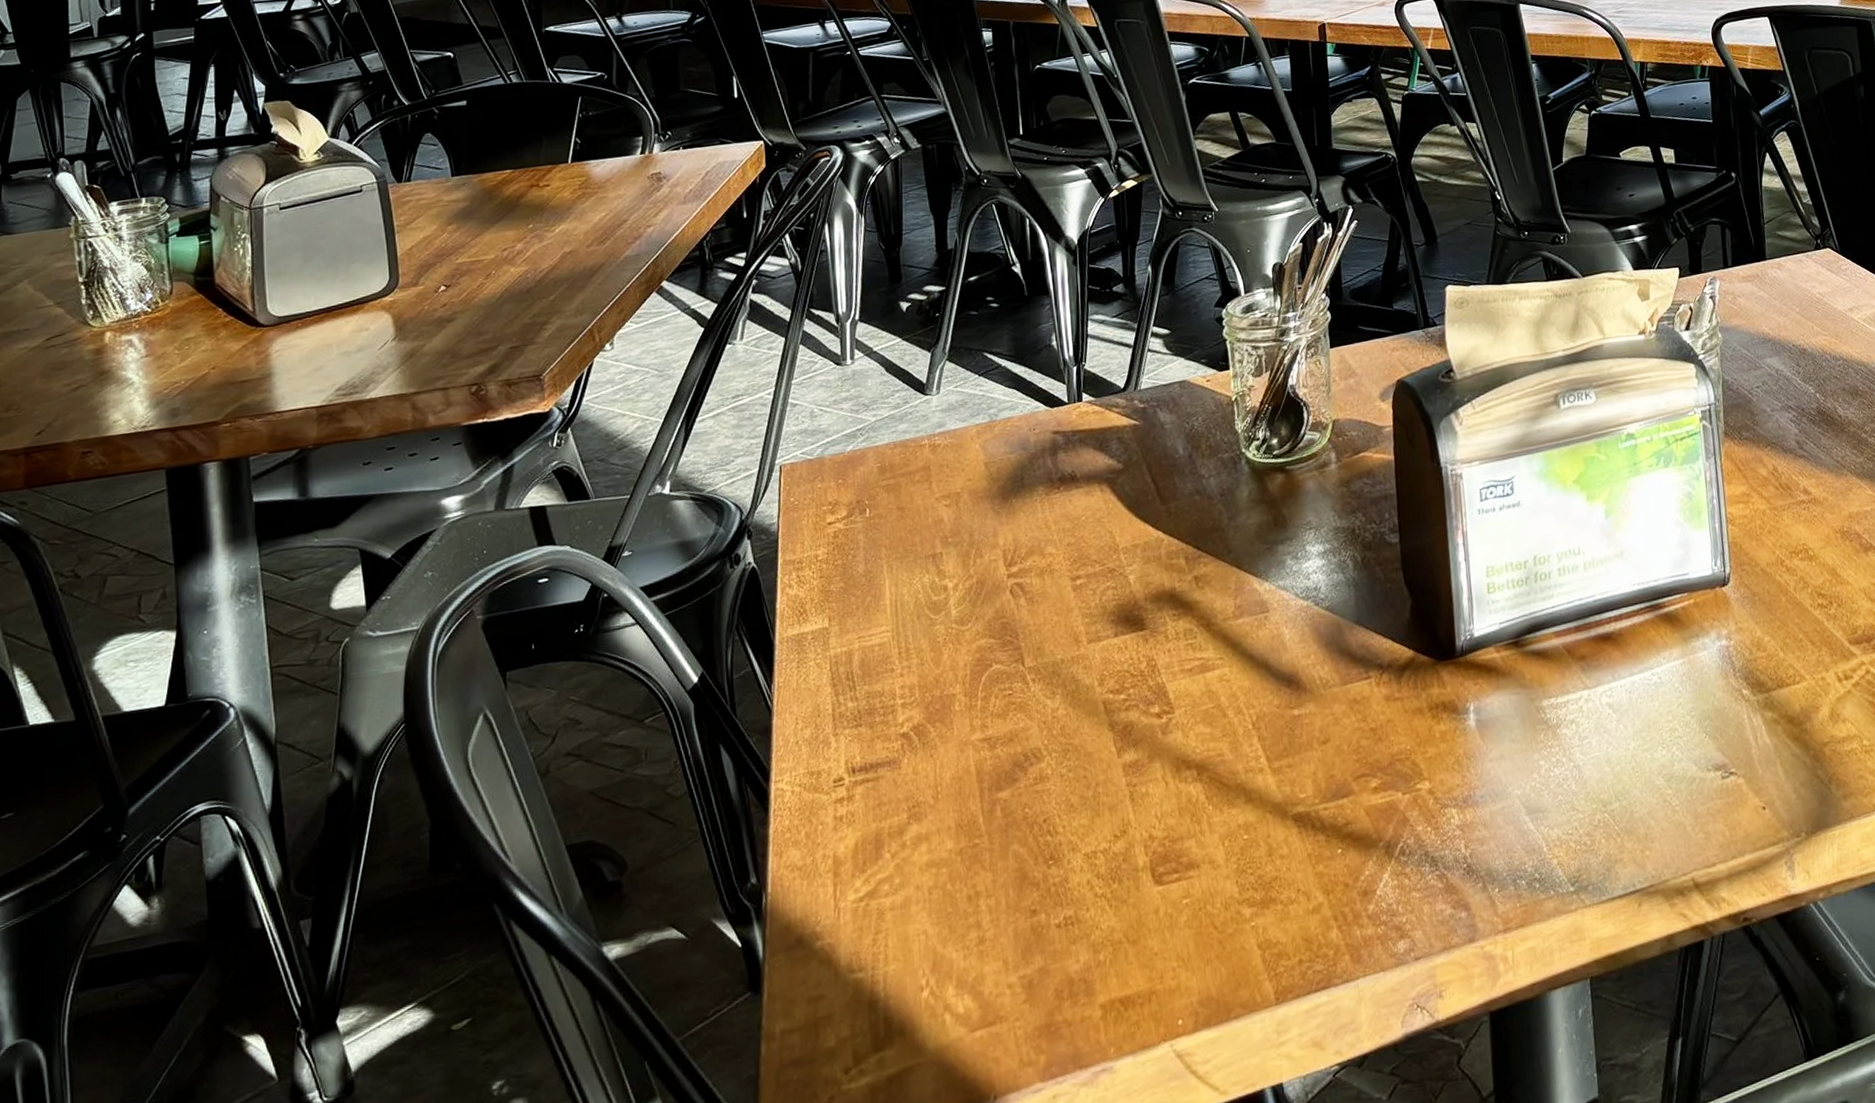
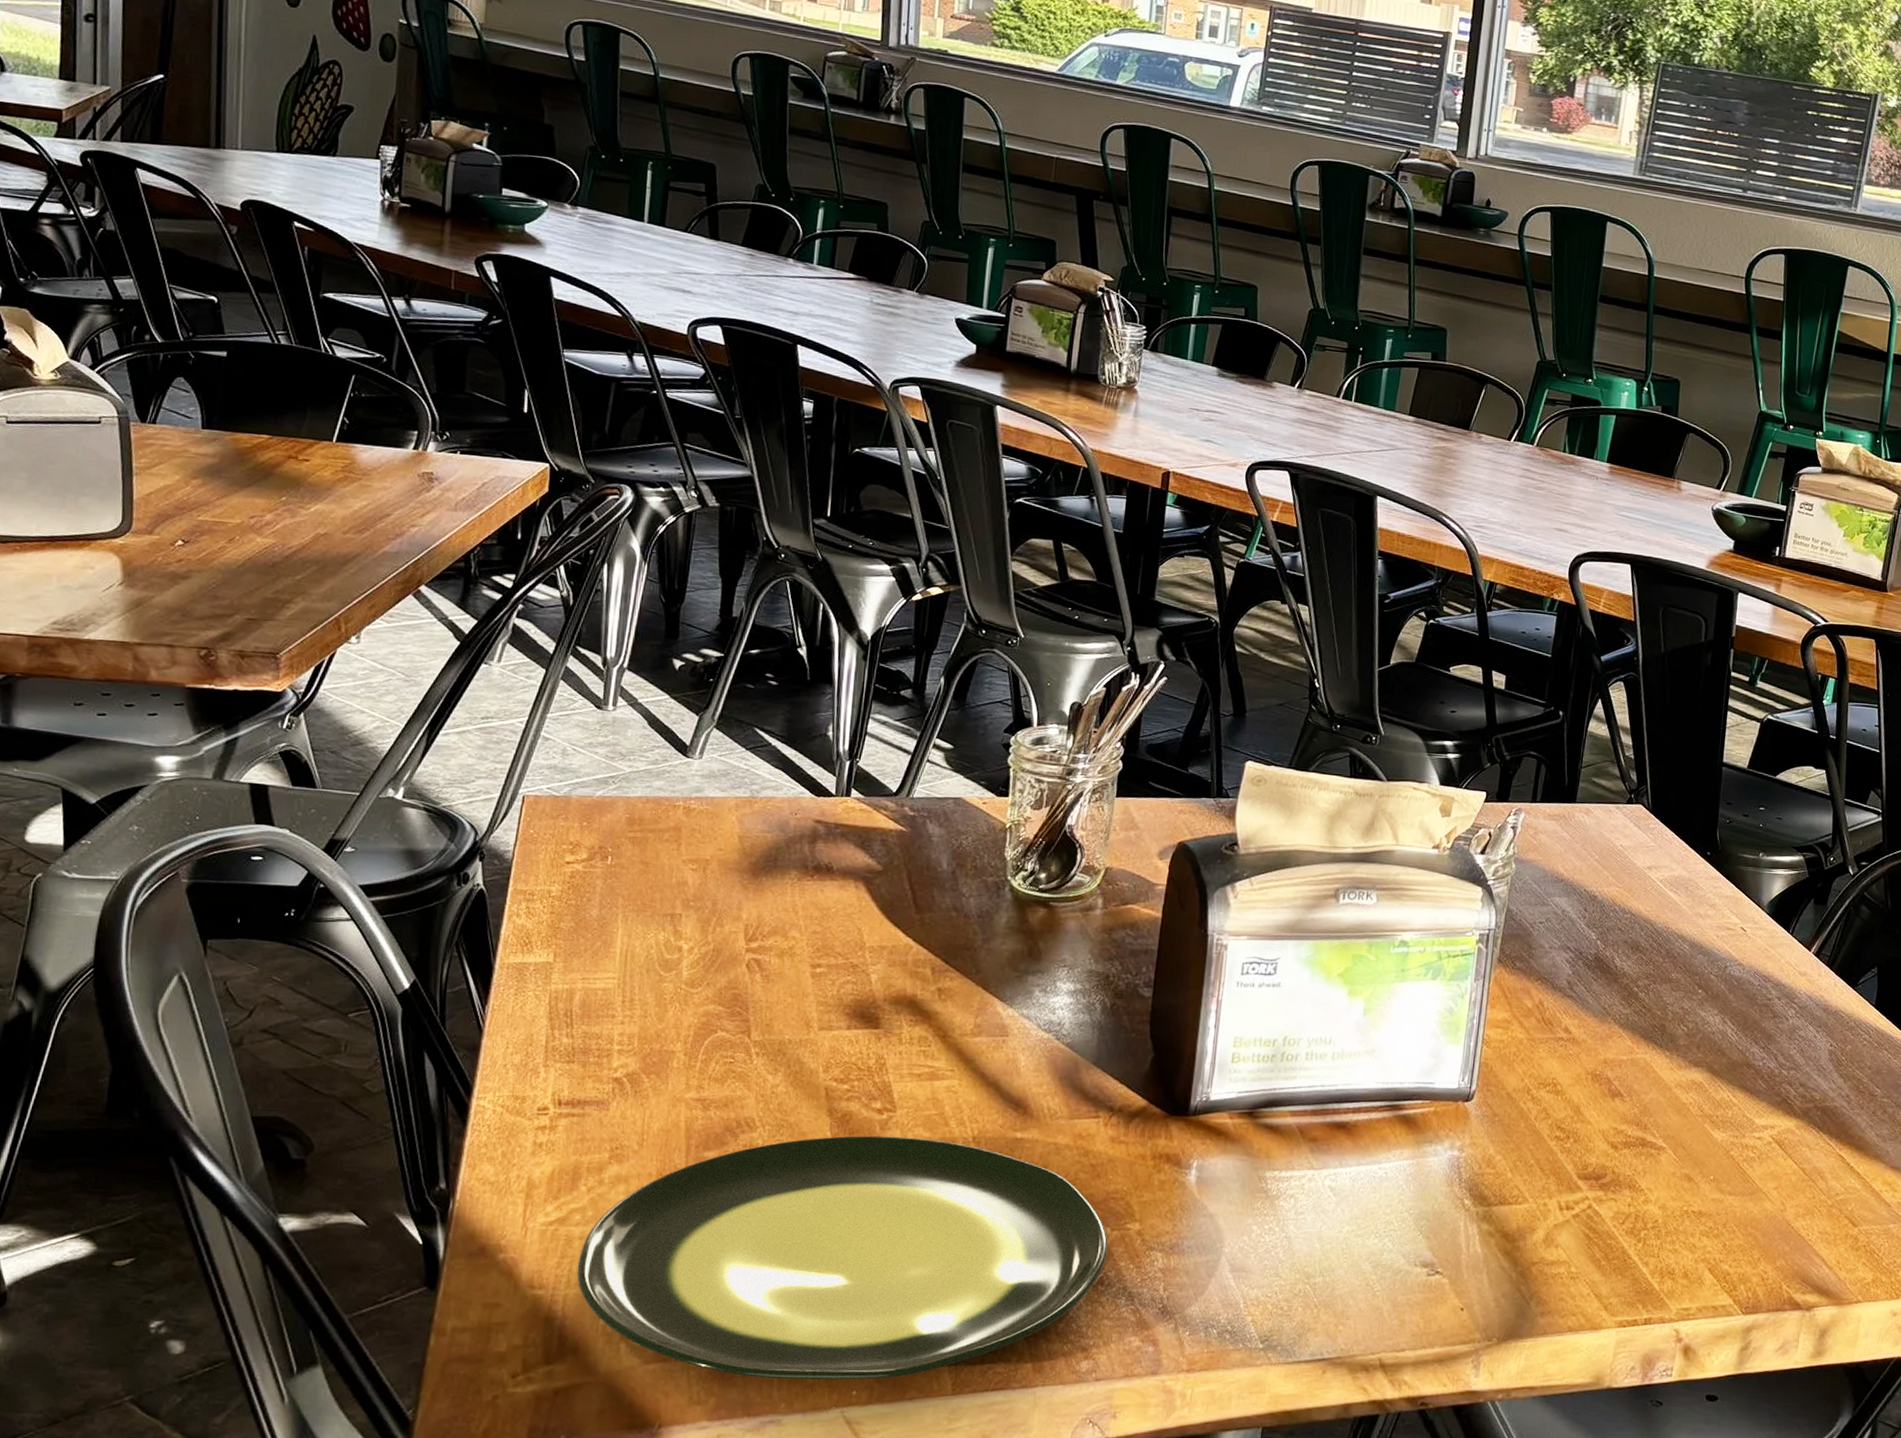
plate: none [892,733,1404,1027] -> present [576,1135,1108,1380]

